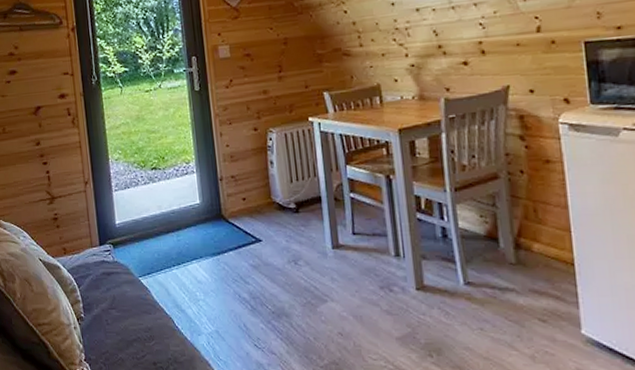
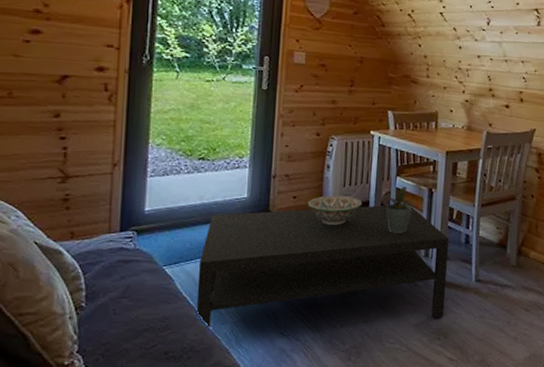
coffee table: none [168,196,432,338] -> present [195,204,449,327]
decorative bowl: none [258,192,314,226] -> present [308,195,363,225]
potted plant: none [333,176,373,231] -> present [381,187,416,233]

